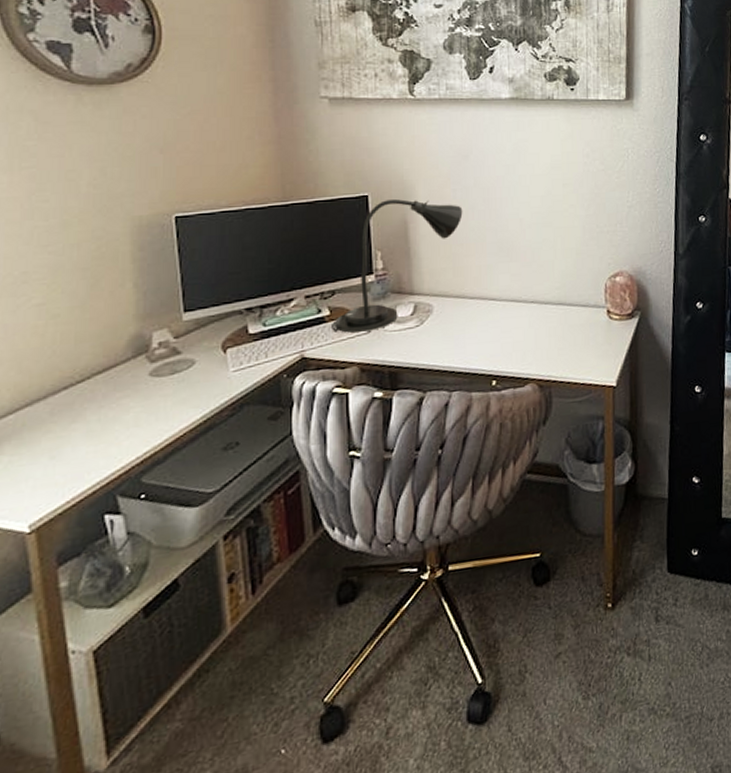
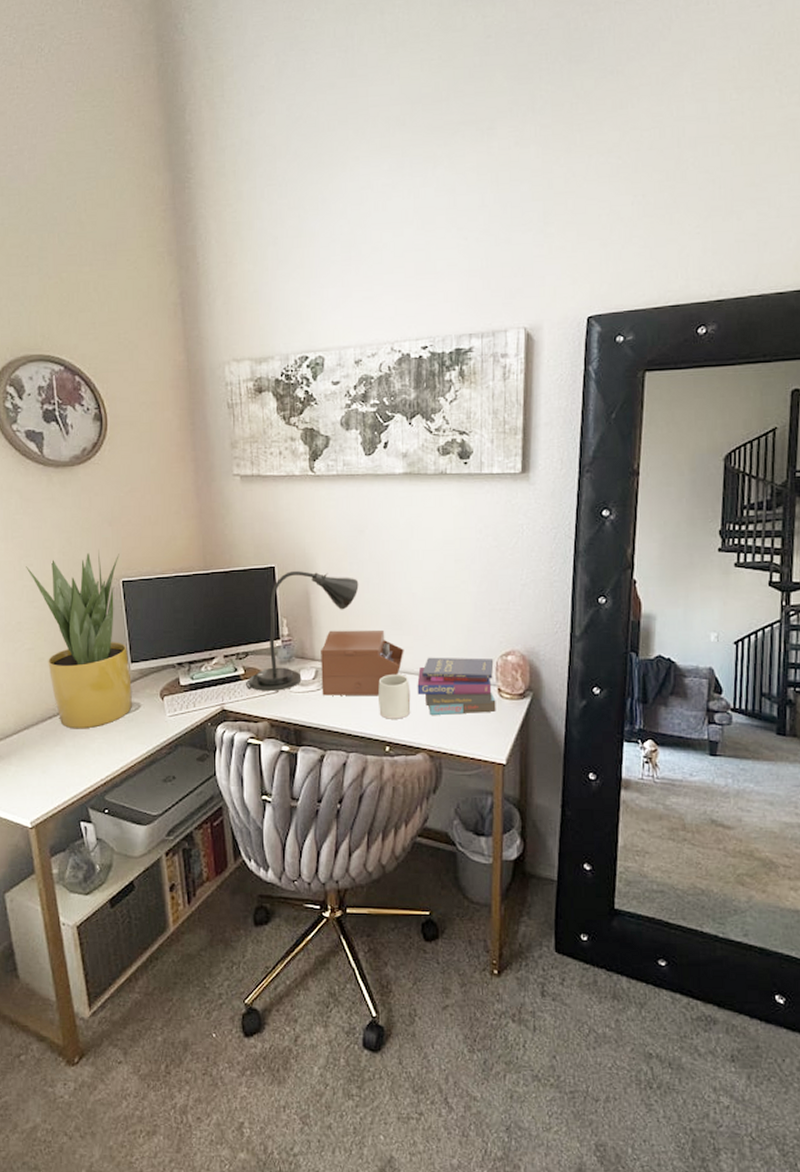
planter: none [38,180,184,399] -> present [26,549,132,729]
sewing box: none [420,257,512,332] -> present [321,629,404,696]
mug: none [483,302,519,352] -> present [377,673,411,719]
books: none [525,281,606,343] -> present [417,657,496,715]

